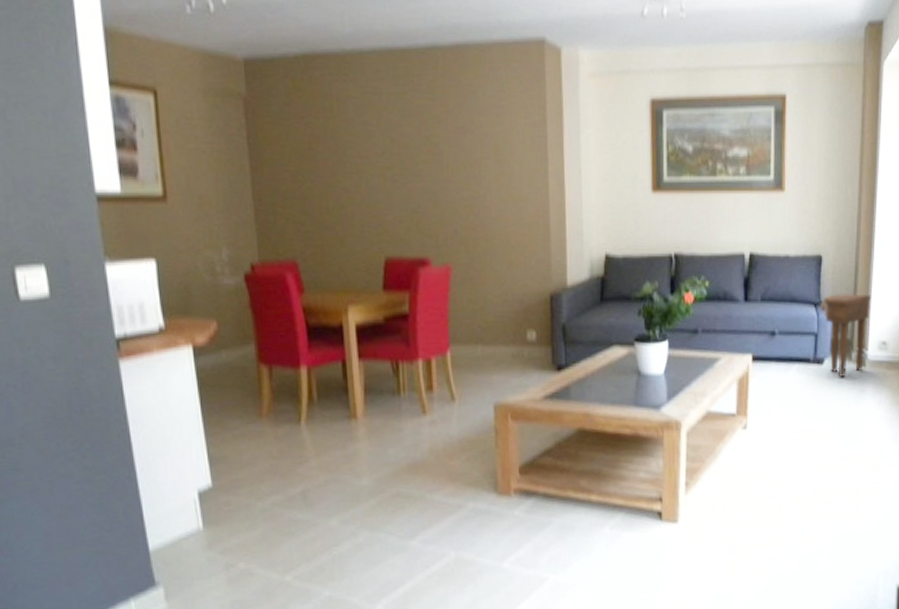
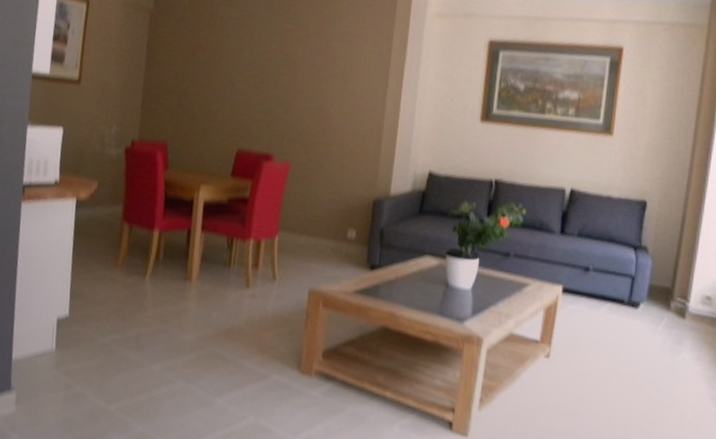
side table: present [821,293,871,377] -> none [641,241,697,325]

